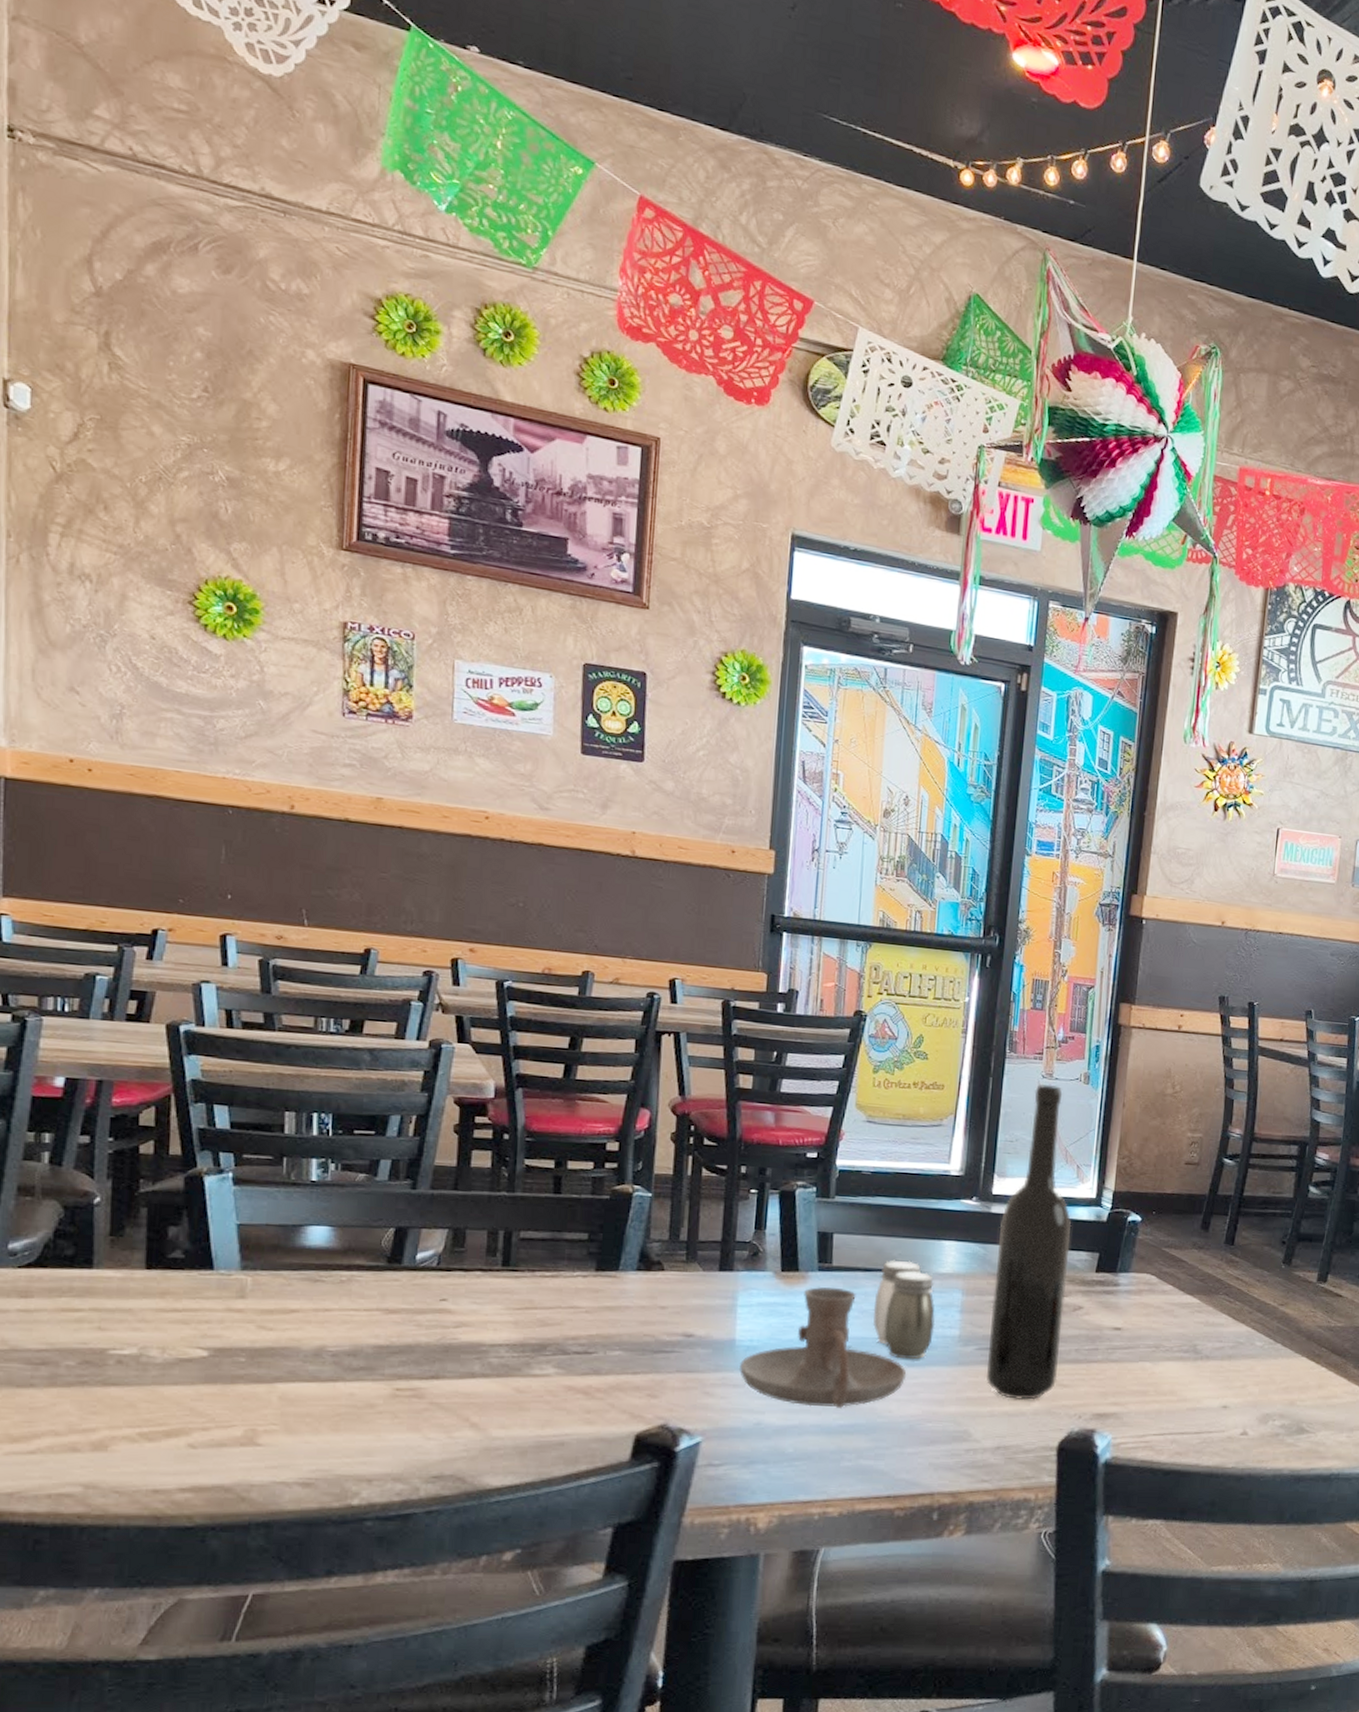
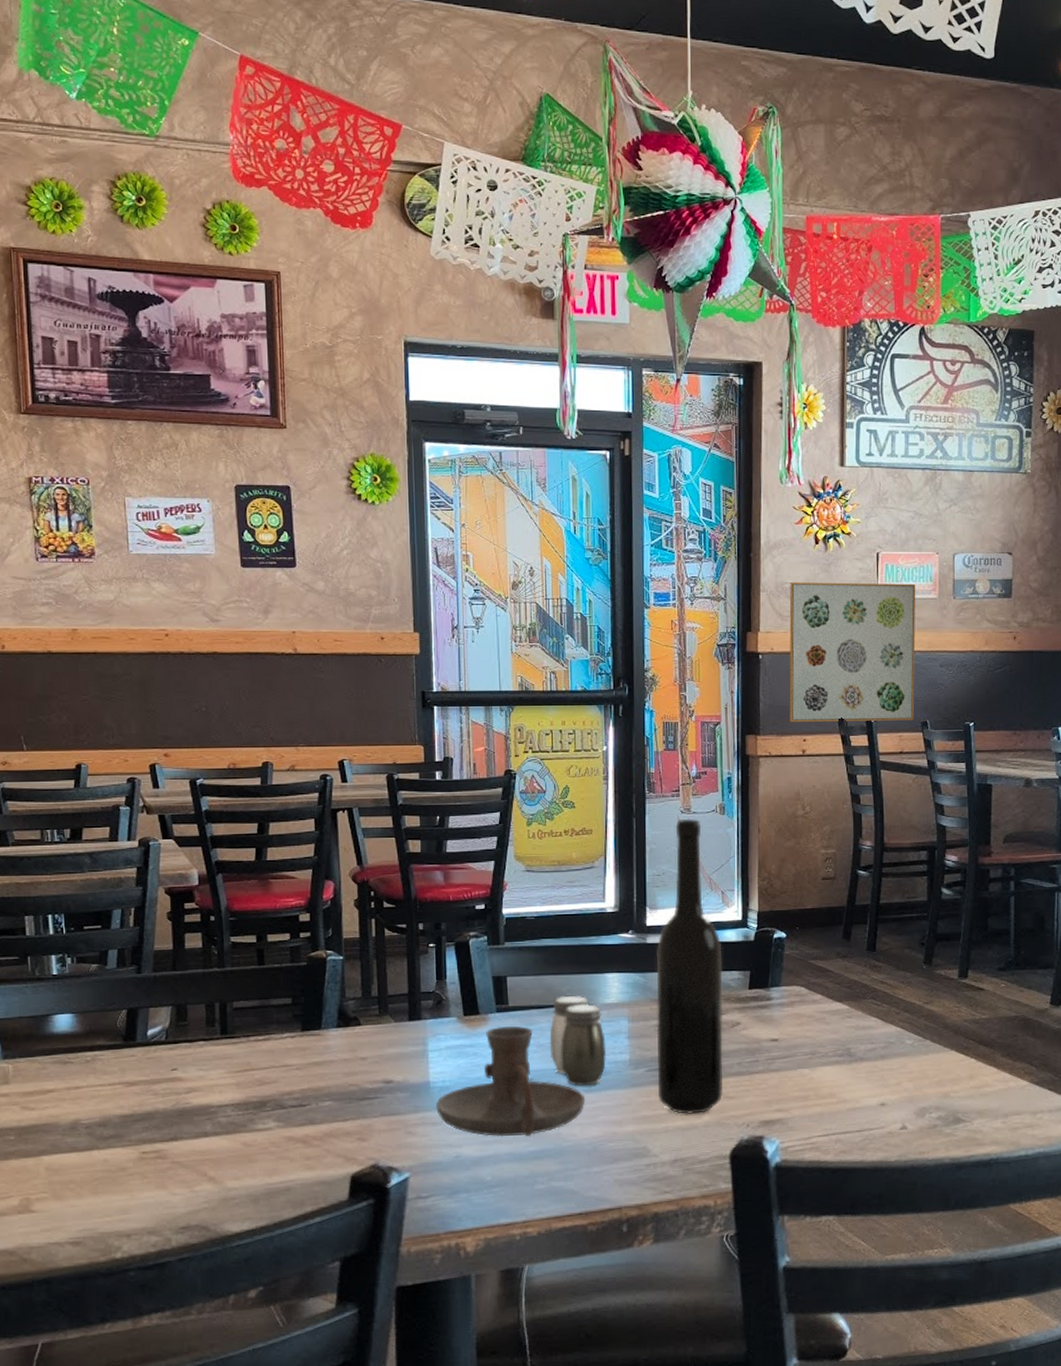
wall art: none [1168,848,1315,1008] -> present [789,582,916,723]

